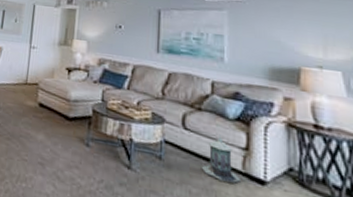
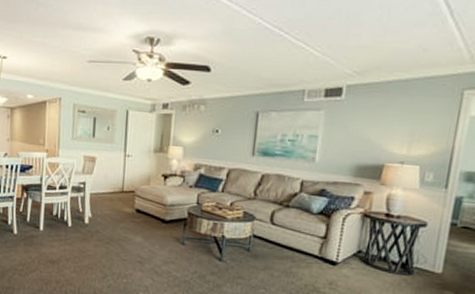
lantern: present [201,134,240,184] -> none [283,227,316,266]

